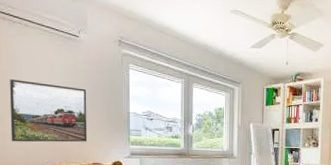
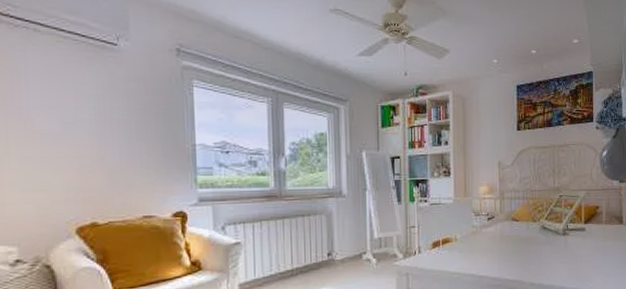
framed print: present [9,79,88,142] -> none [9,106,134,194]

